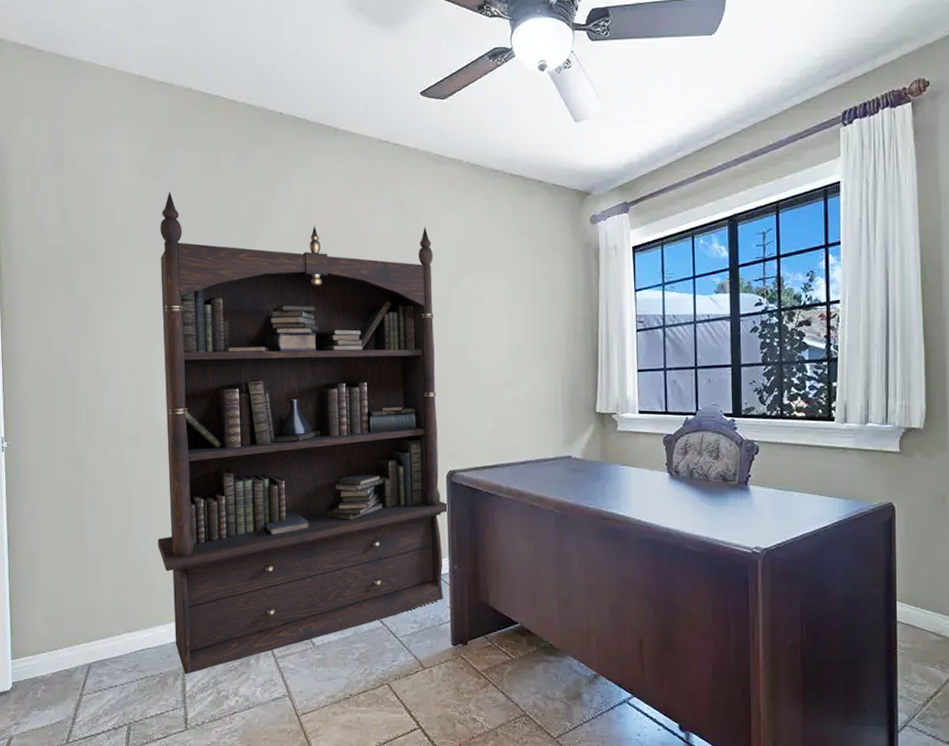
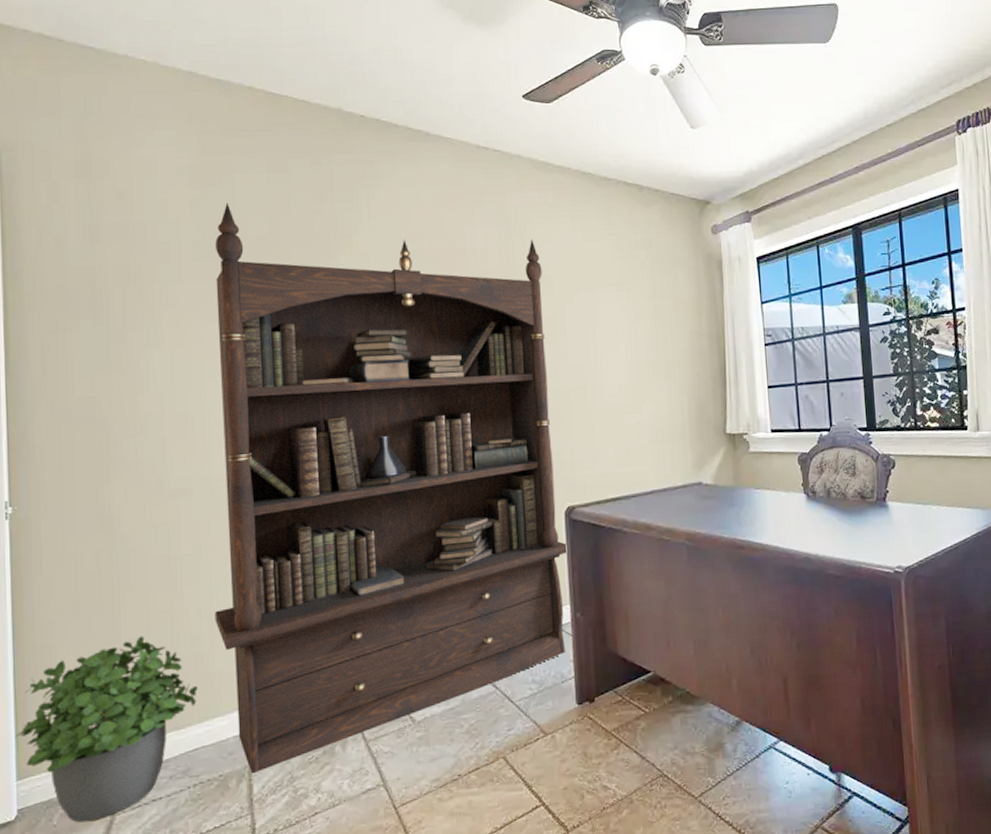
potted plant: none [11,554,144,698] -> present [16,636,198,823]

